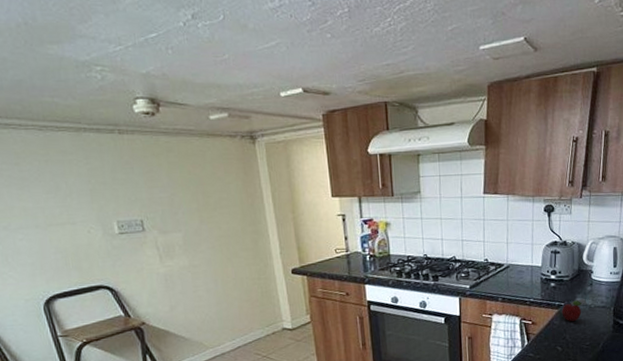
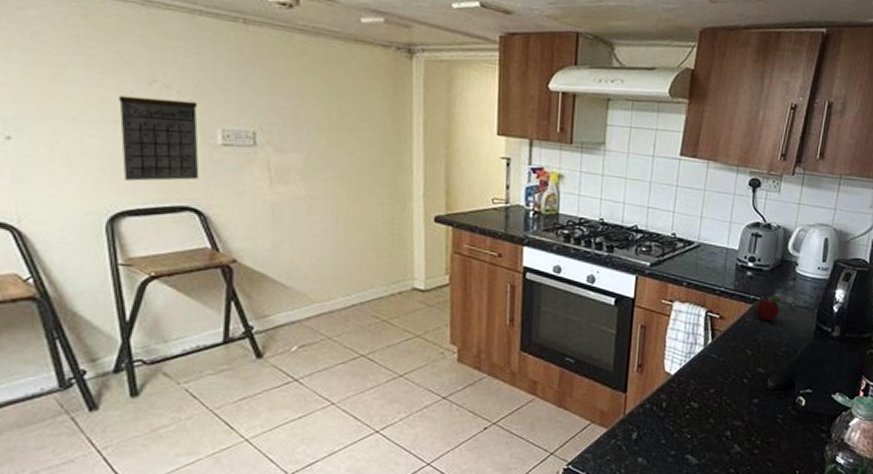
calendar: none [35,191,106,271] -> present [119,82,200,181]

